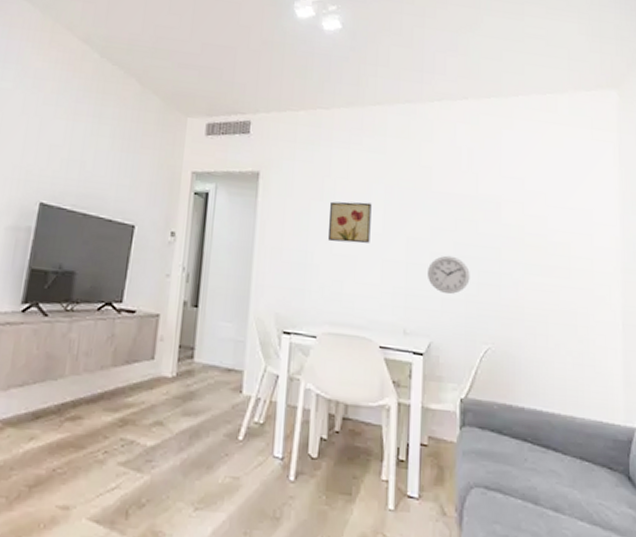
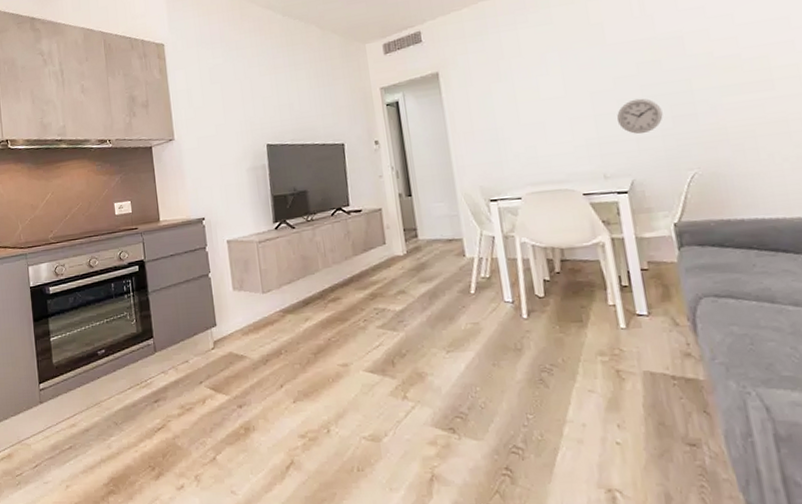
wall art: present [327,201,372,244] -> none [509,71,555,115]

